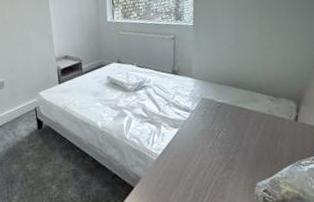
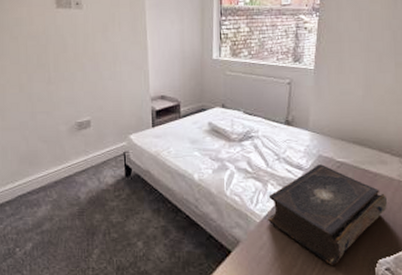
book: none [162,106,262,191] -> present [268,164,388,265]

